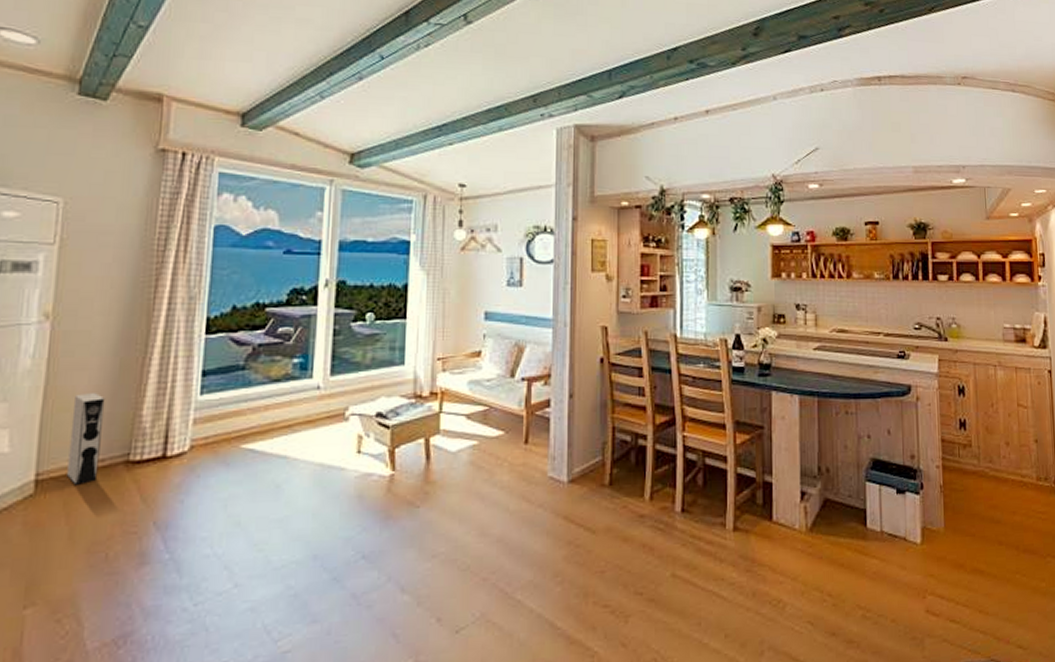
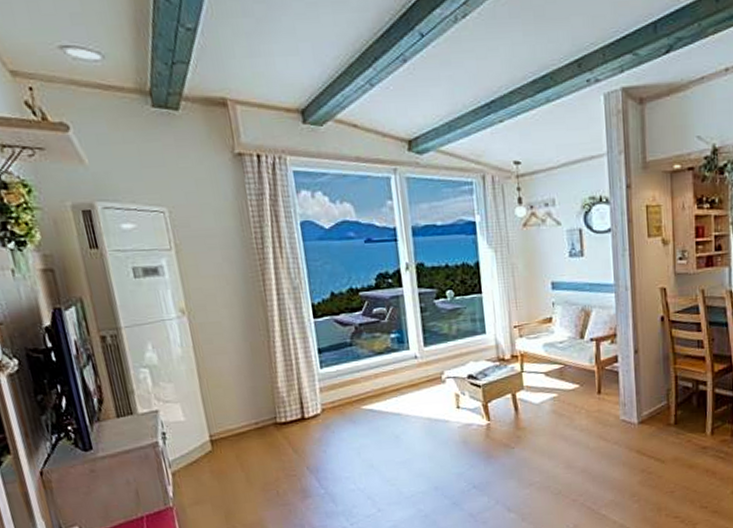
speaker: present [67,393,106,485] -> none [223,372,257,442]

